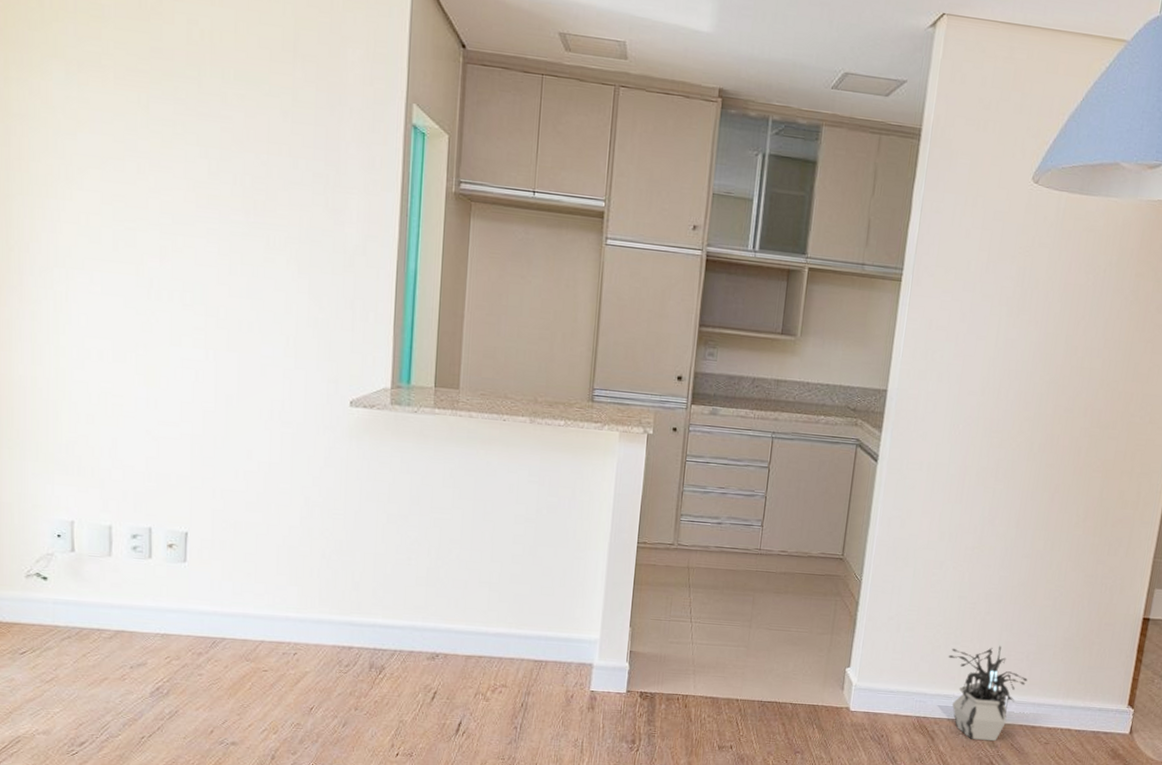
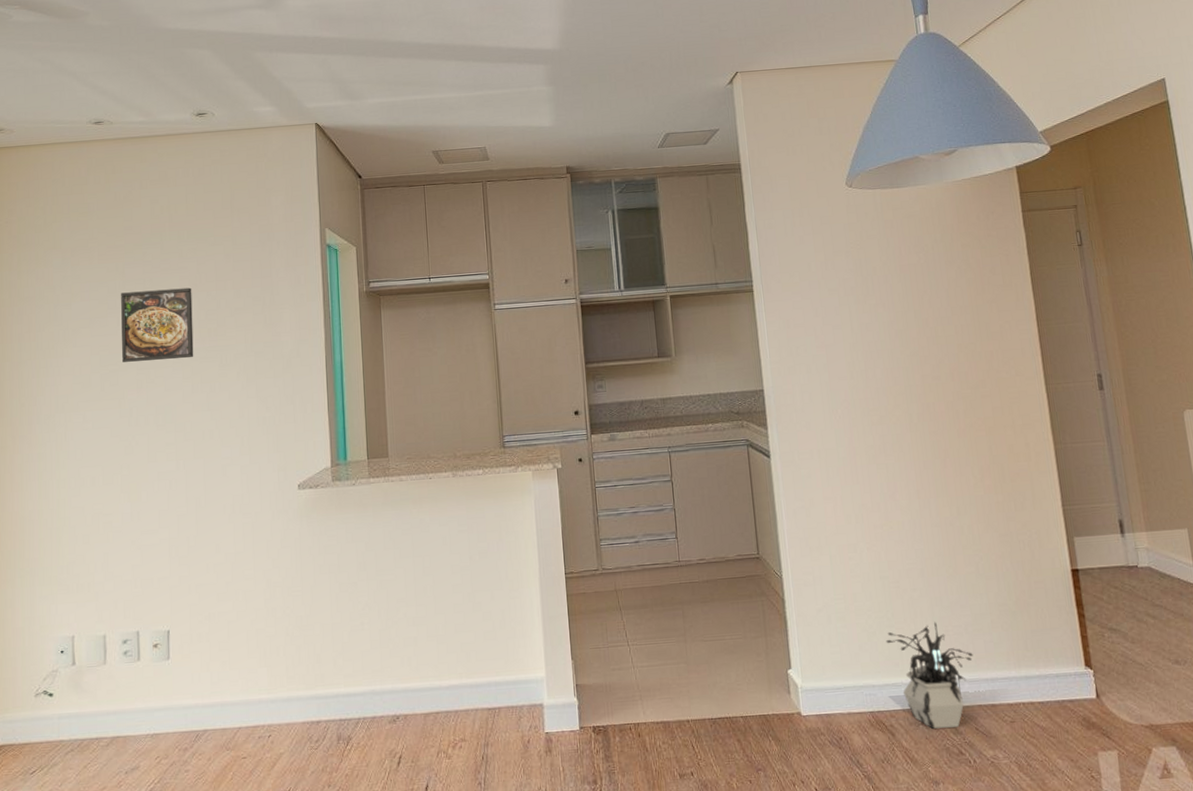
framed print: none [142,133,236,232] -> present [121,287,194,362]

